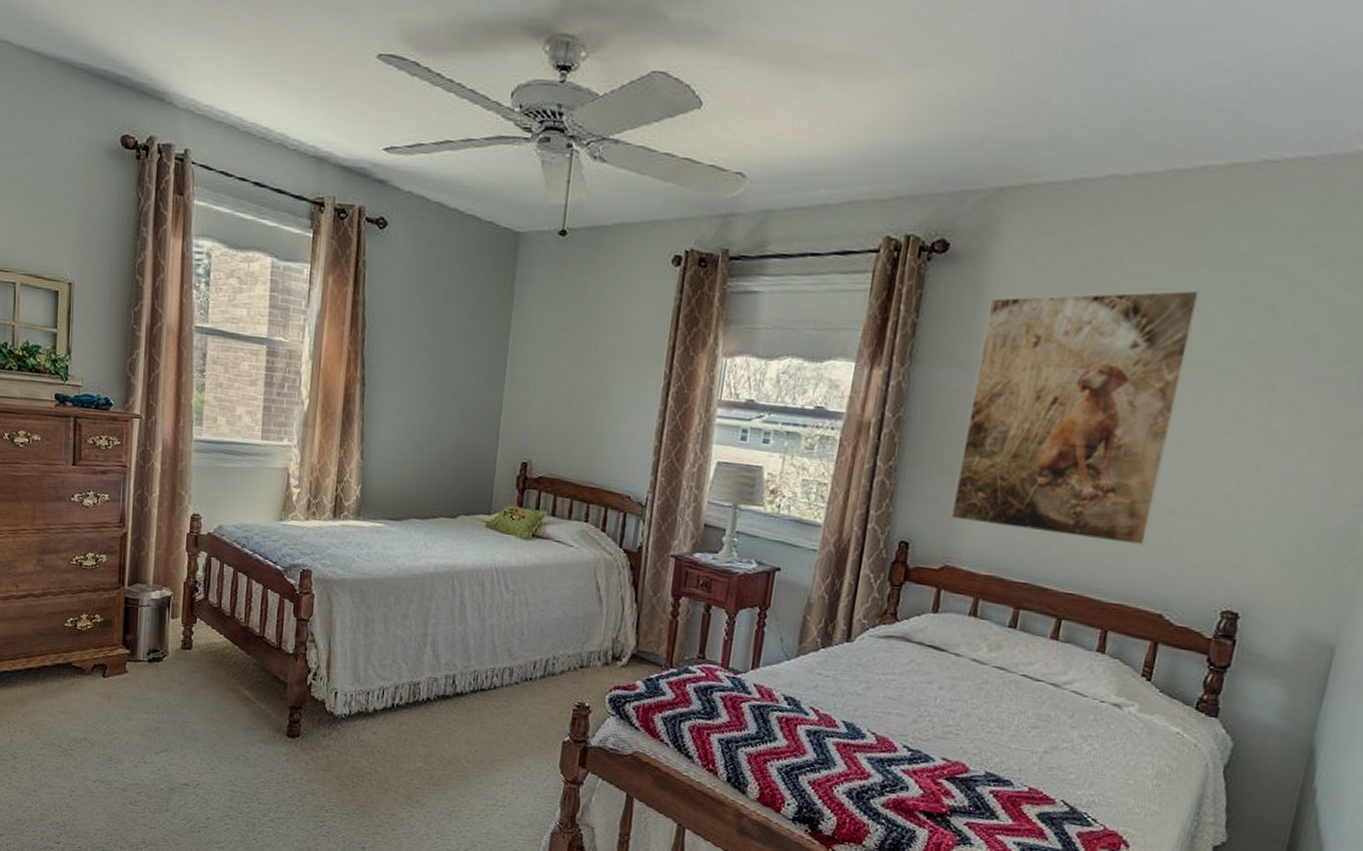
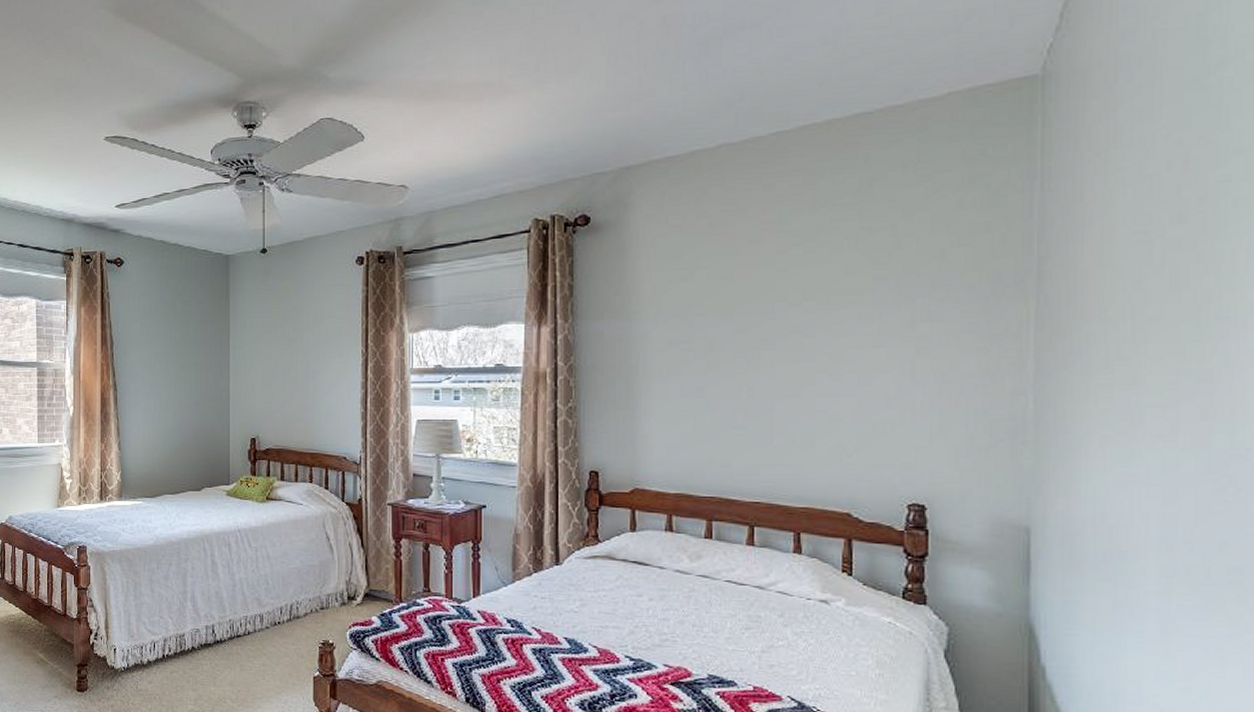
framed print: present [950,290,1200,545] -> none [632,227,823,452]

